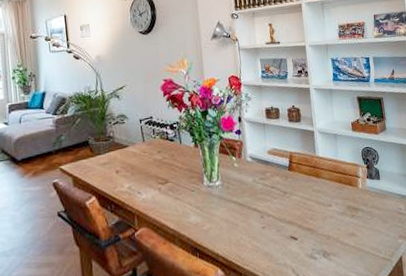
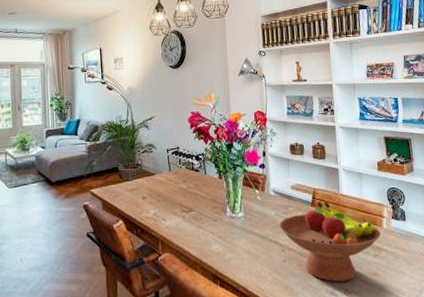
fruit bowl: none [257,165,357,245] -> present [279,201,381,282]

